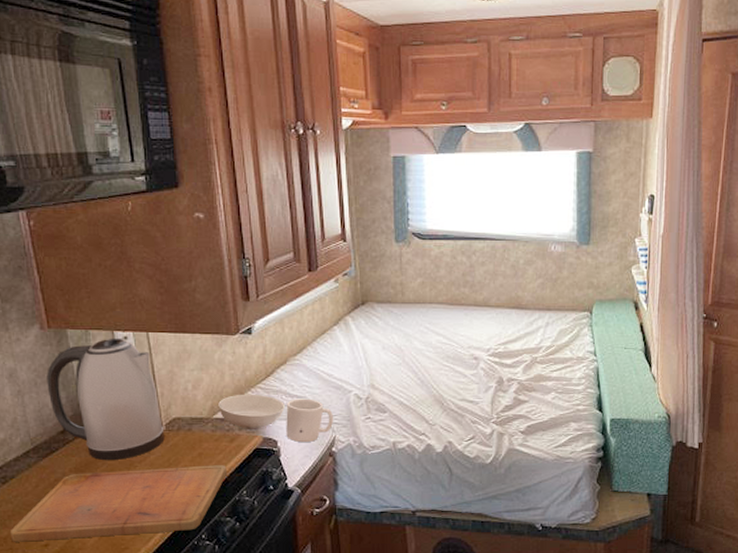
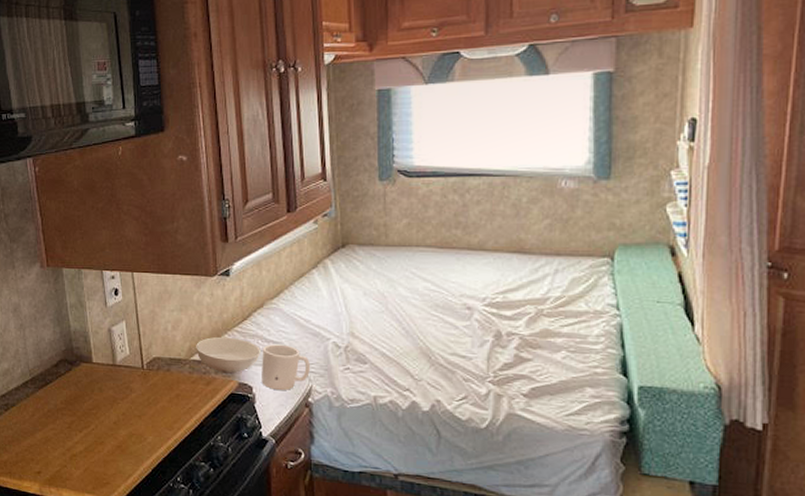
cutting board: present [10,465,227,542] -> none [9,406,202,472]
kettle: present [45,338,165,460] -> none [43,277,145,396]

